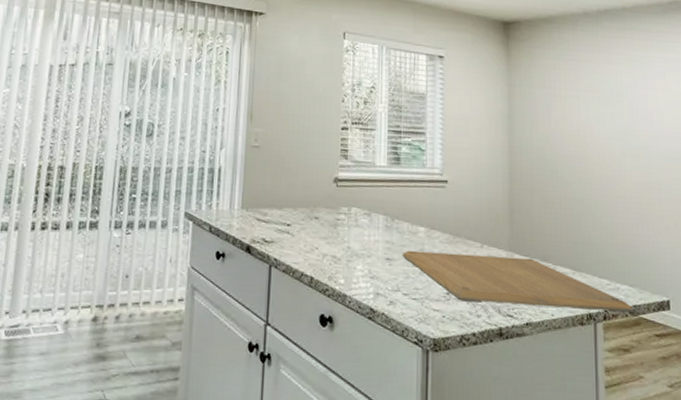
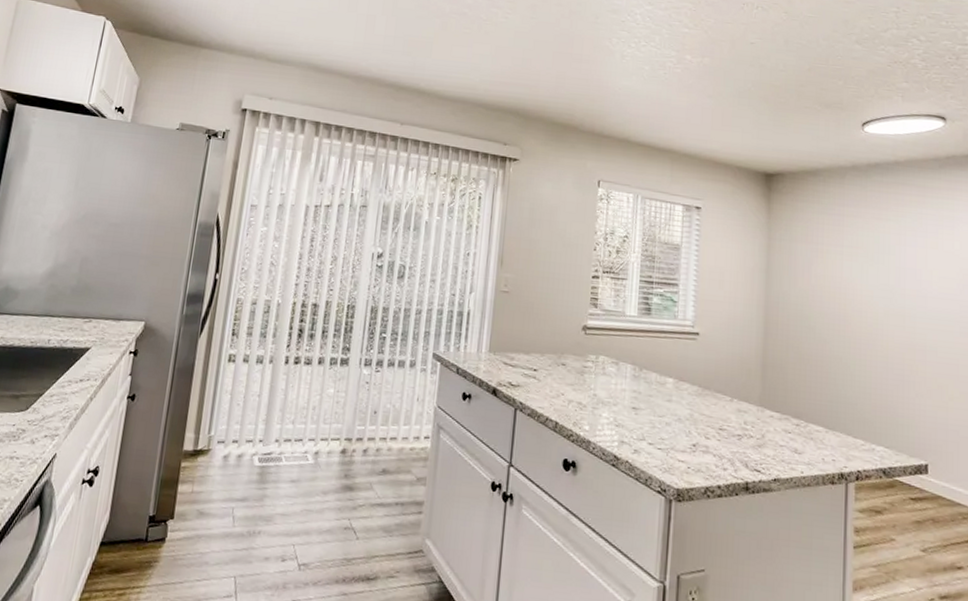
chopping board: present [402,250,635,312] -> none [649,400,890,474]

